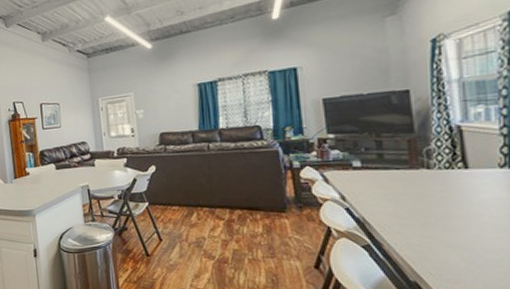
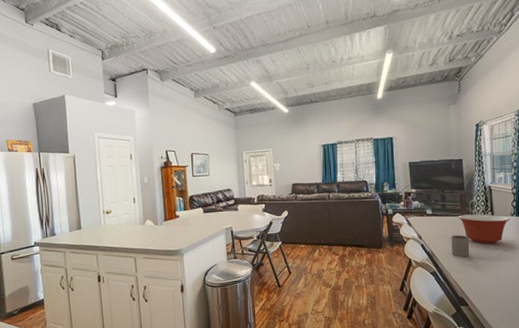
mug: none [394,195,427,227] -> present [451,235,470,257]
mixing bowl: none [406,165,498,209] -> present [458,214,510,244]

